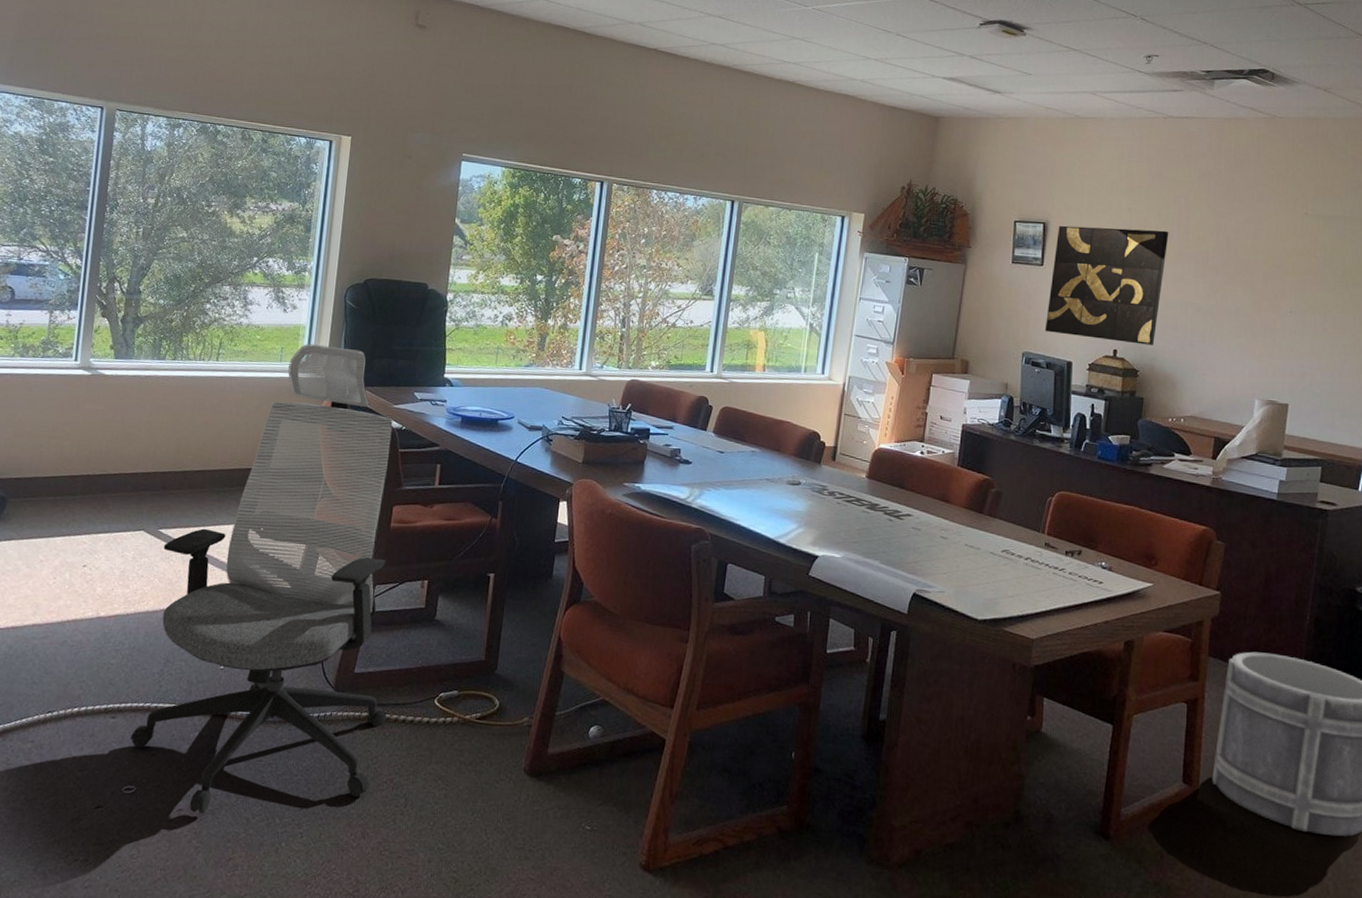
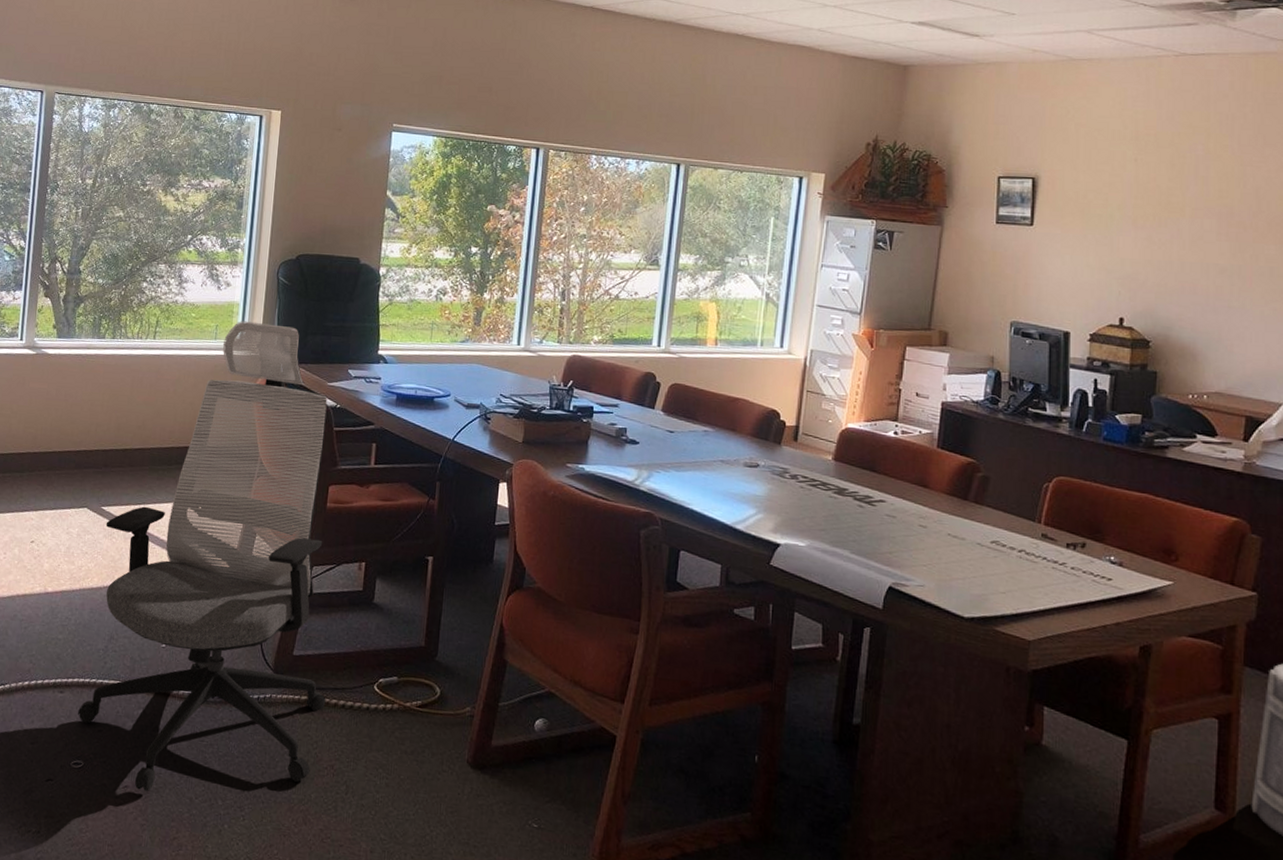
wall art: present [1044,225,1169,345] -> none [1036,180,1184,313]

